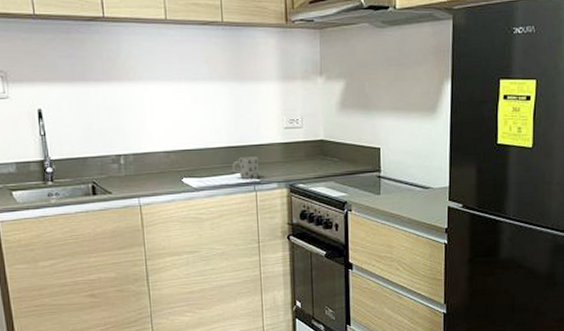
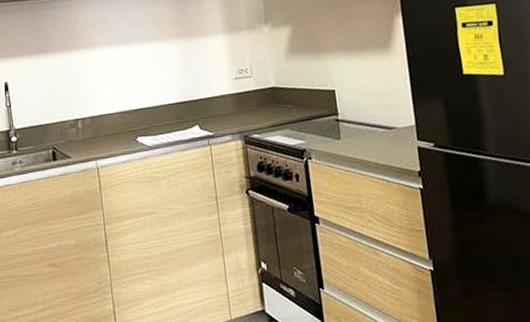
mug: present [233,157,259,179] -> none [185,110,212,133]

